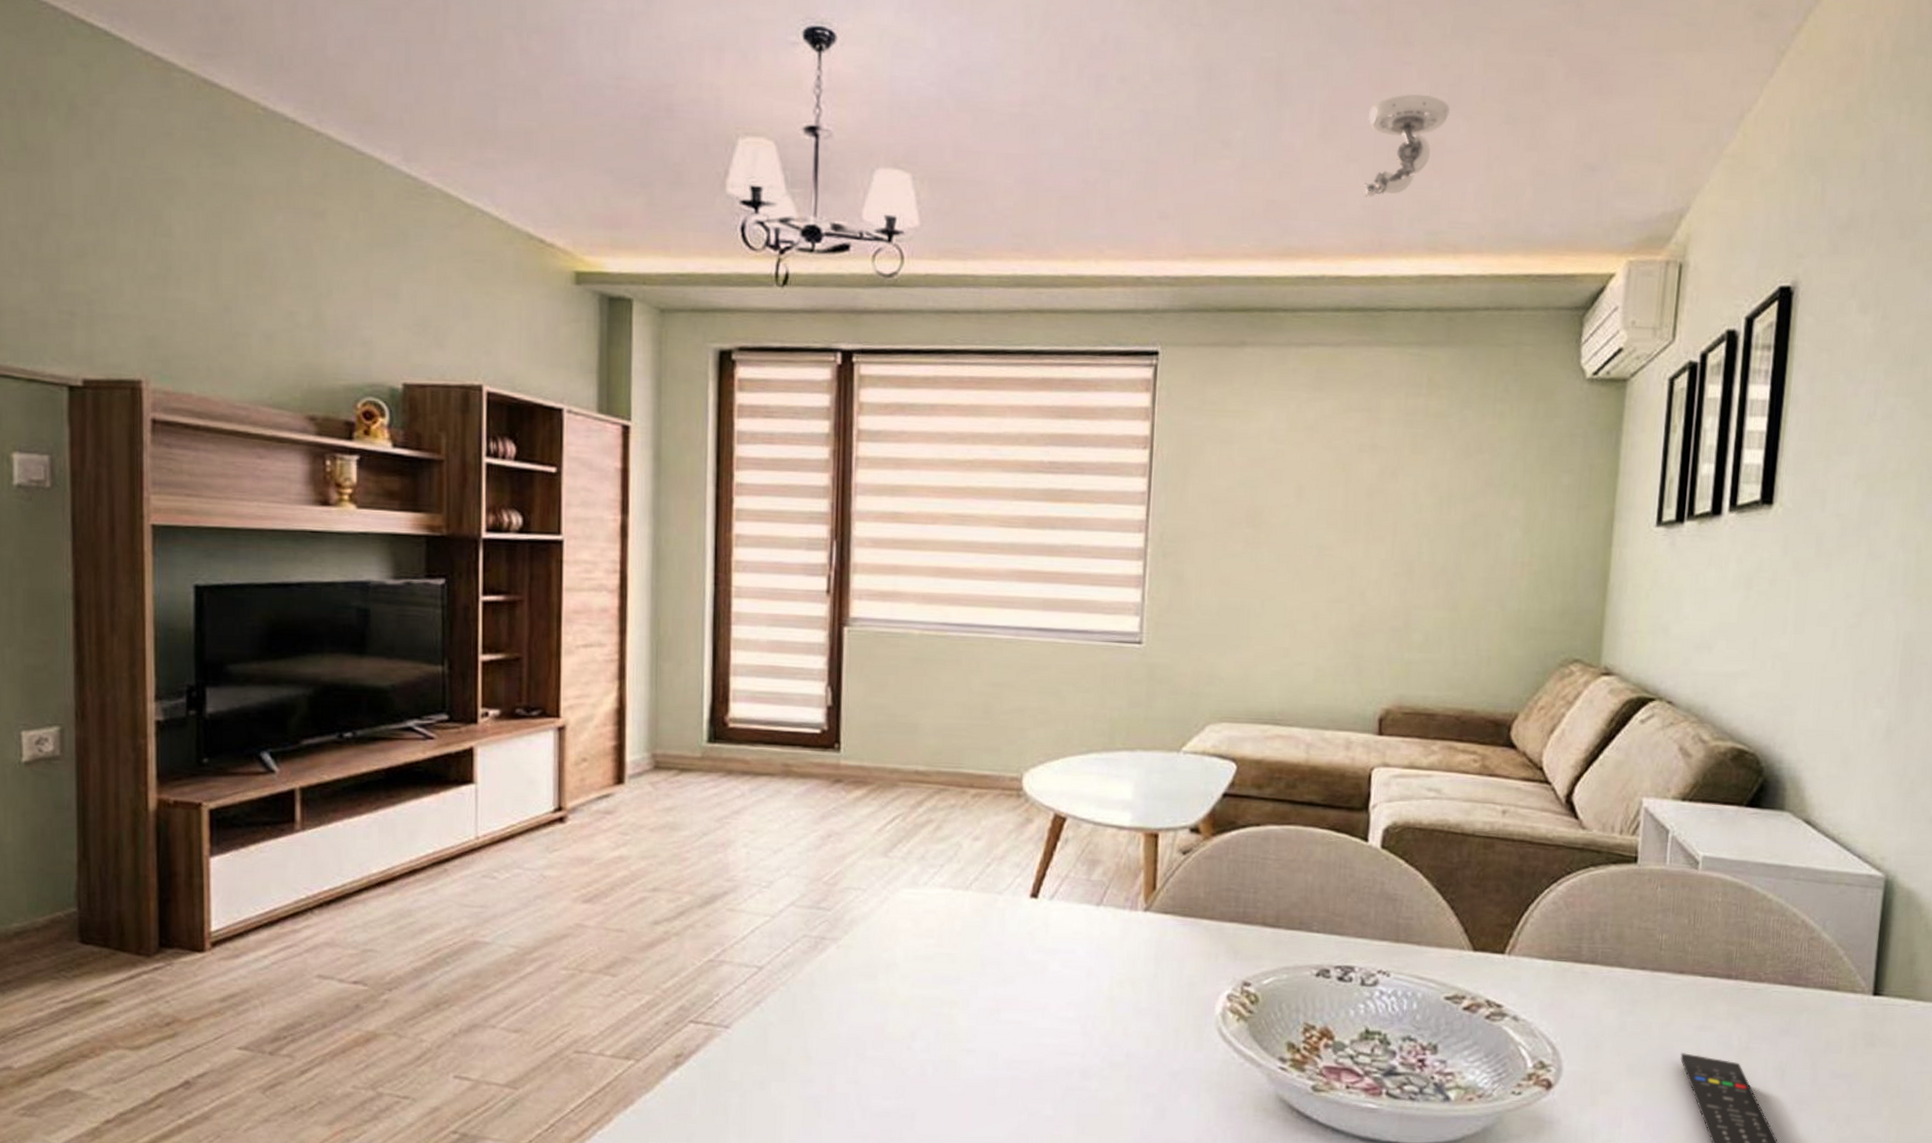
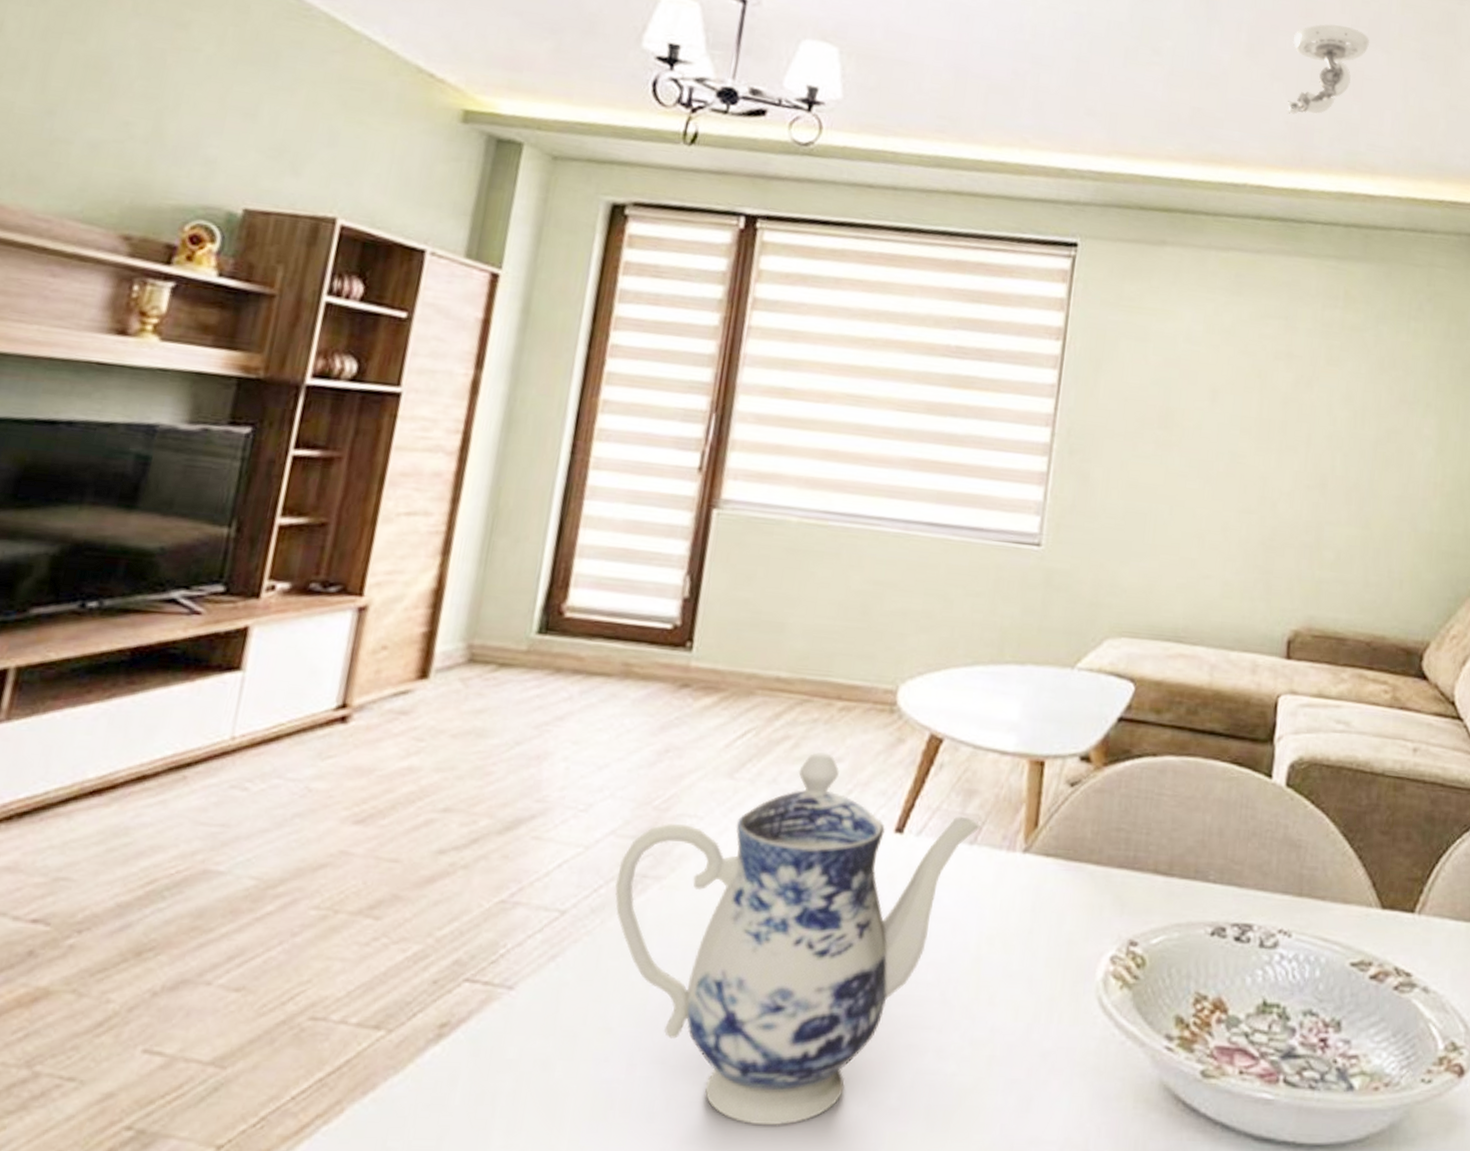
teapot: none [799,832,1105,1130] -> present [615,752,980,1126]

